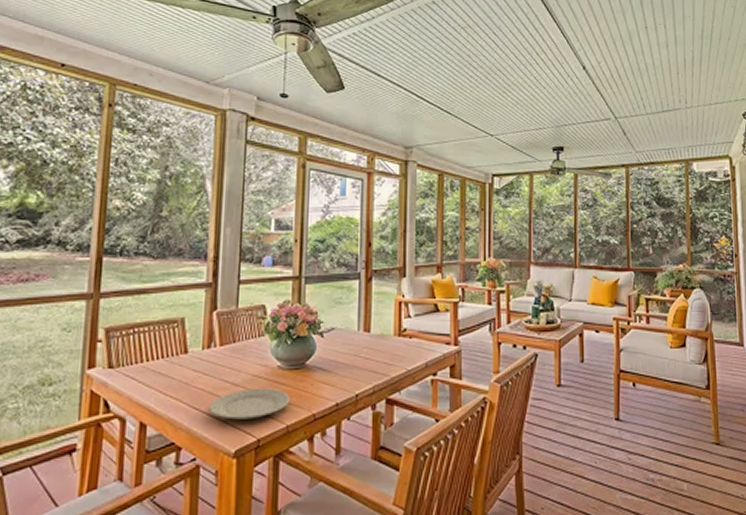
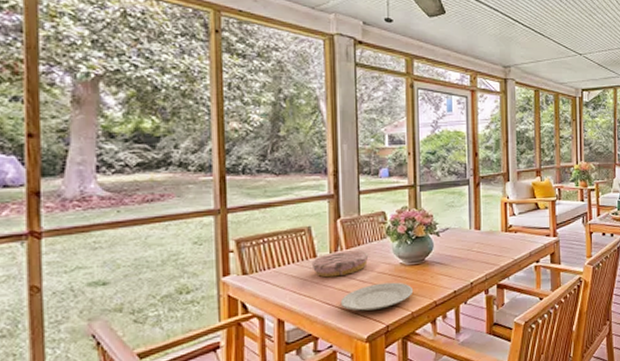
plate: none [181,348,244,378] -> present [311,250,369,278]

